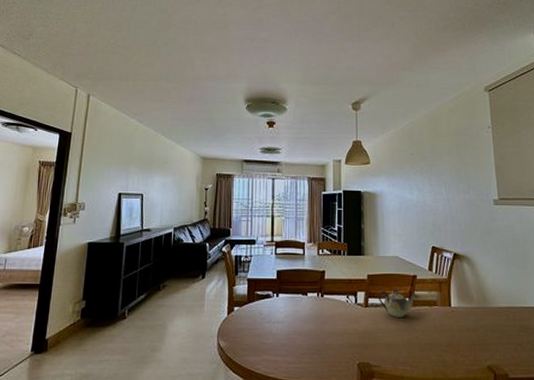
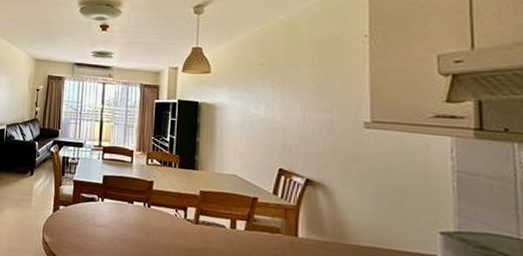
teapot: present [378,289,418,317] -> none [210,208,257,241]

